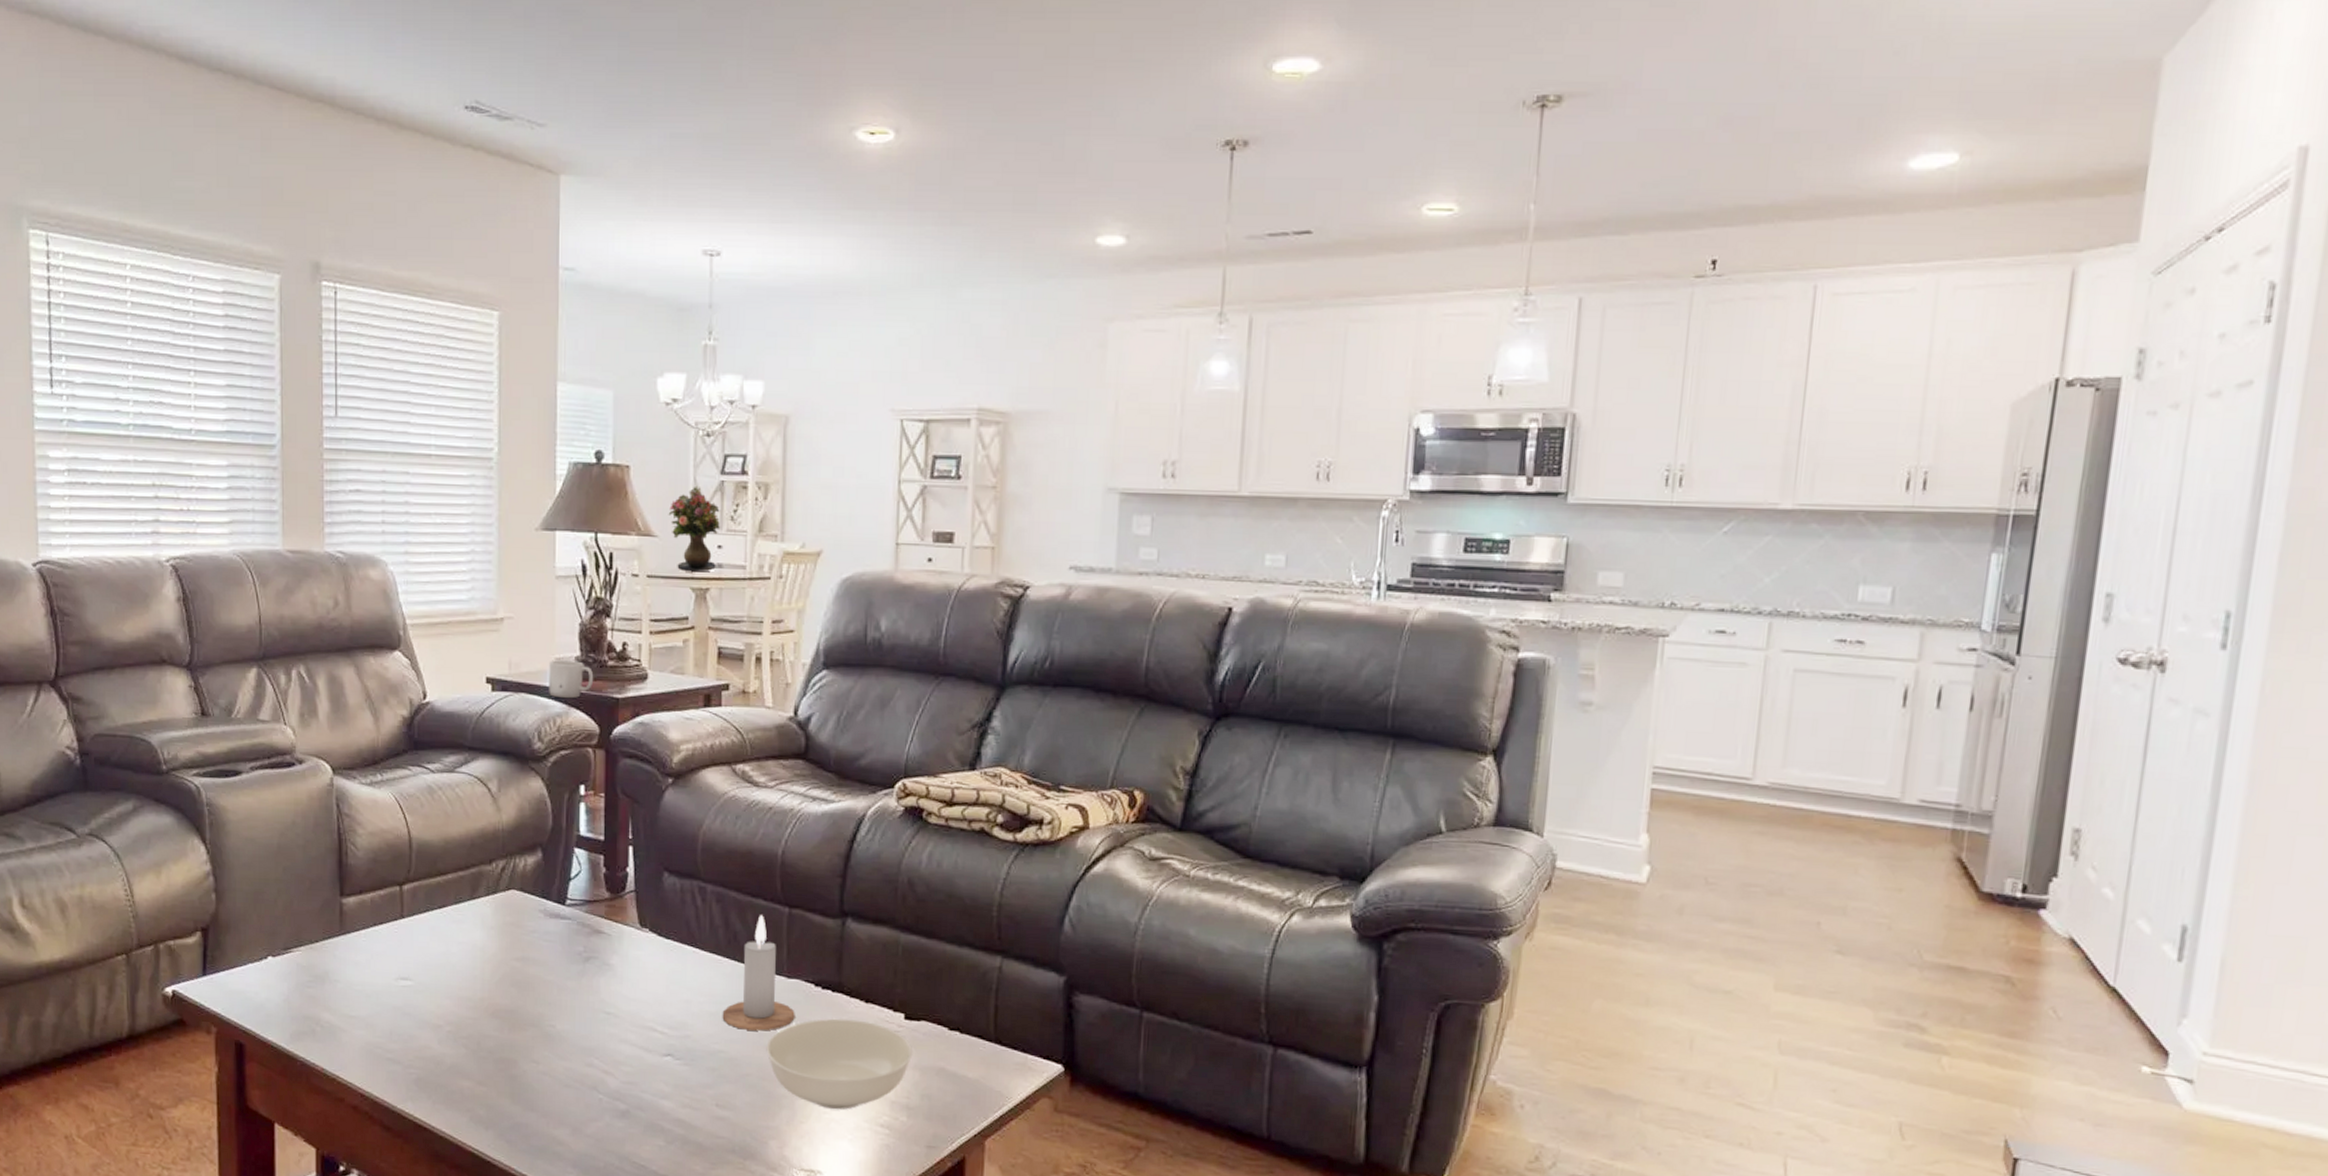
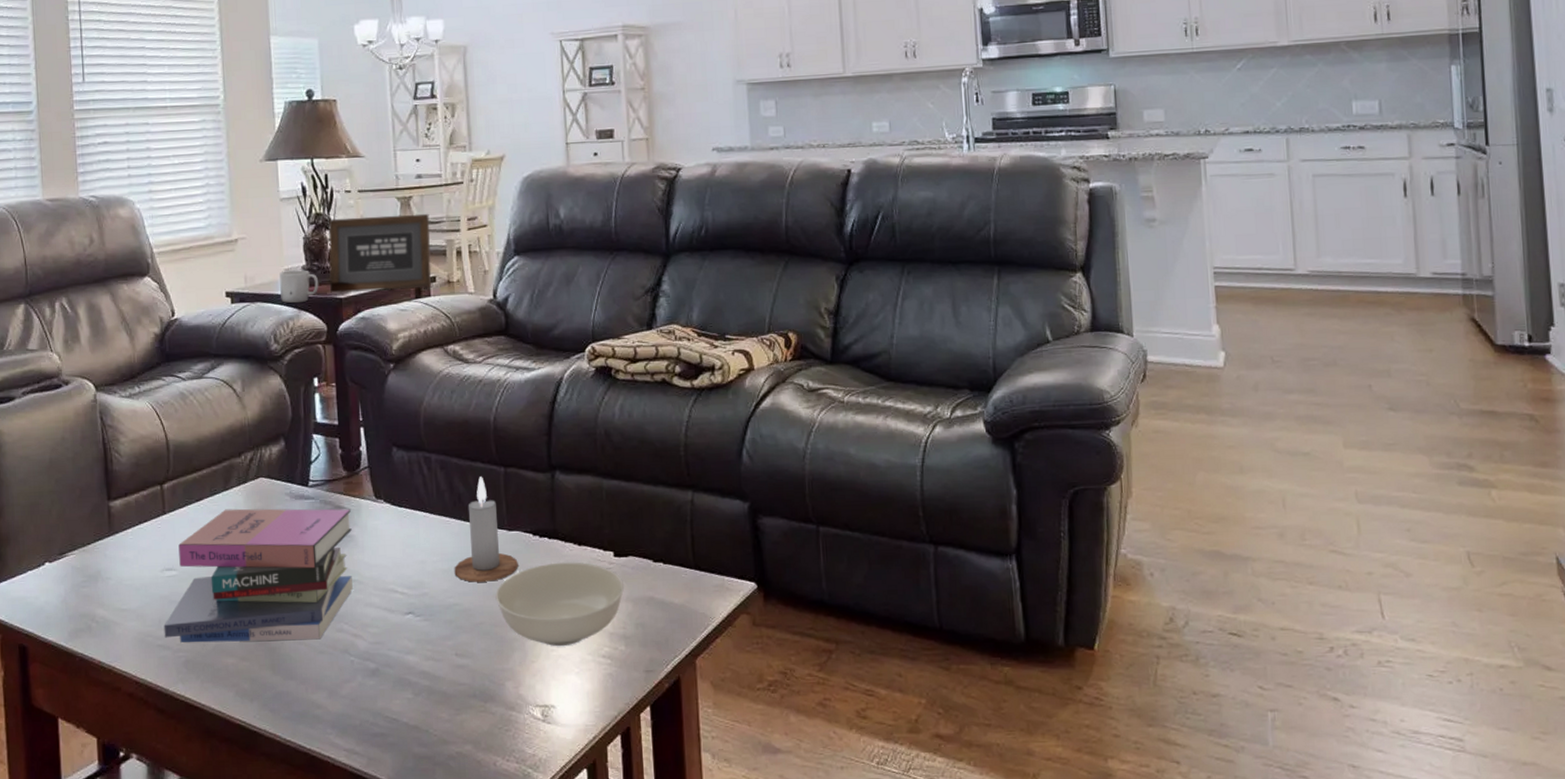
books: none [395,920,611,1072] -> present [163,508,353,643]
picture frame: none [606,605,728,696] -> present [328,213,432,293]
bouquet: present [668,485,721,572] -> none [372,111,418,184]

